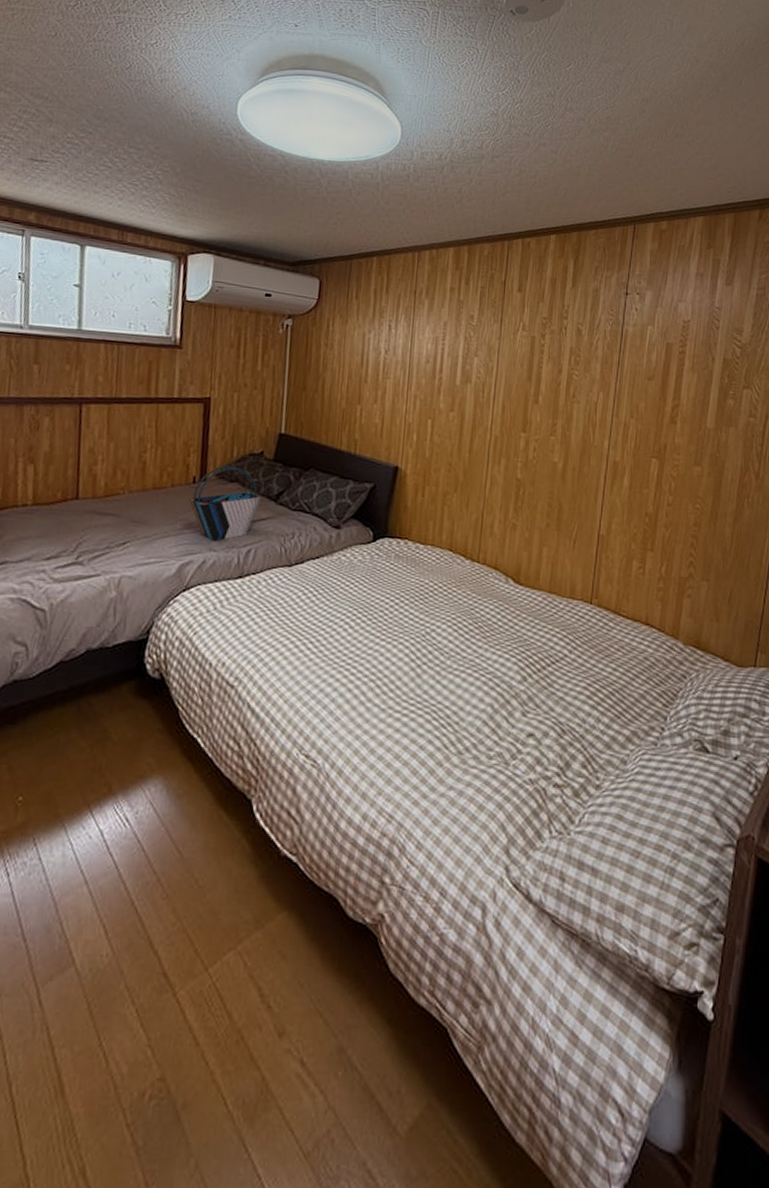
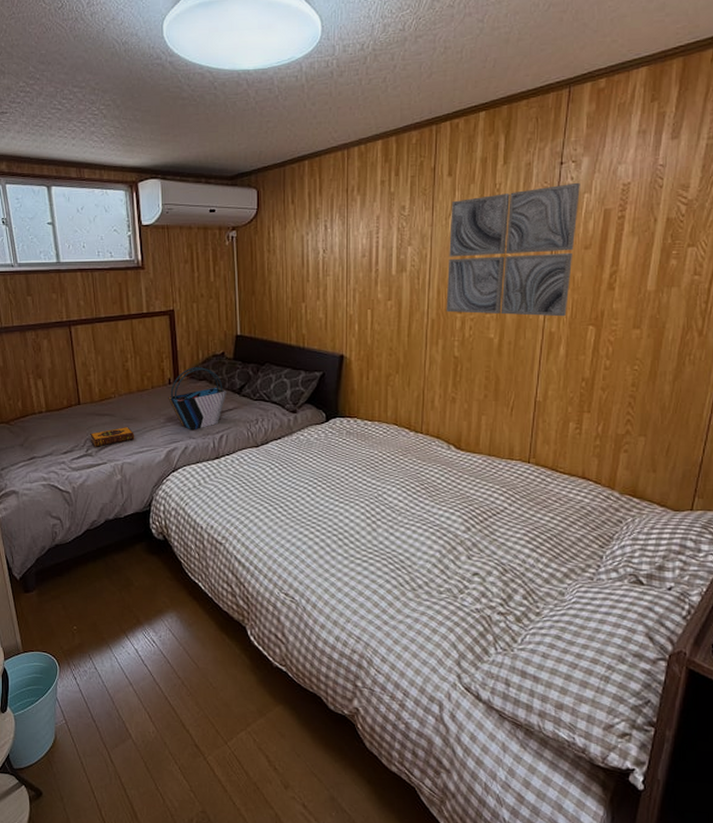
hardback book: none [83,530,142,555] -> present [90,426,135,448]
wall art: none [510,314,644,447] -> present [446,182,580,317]

